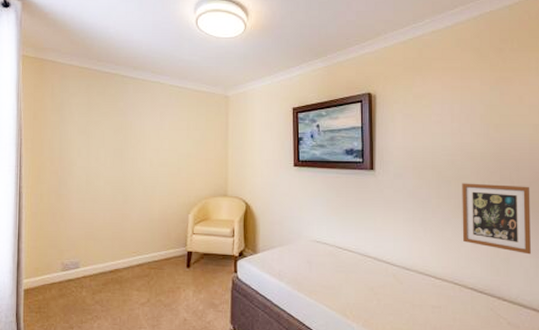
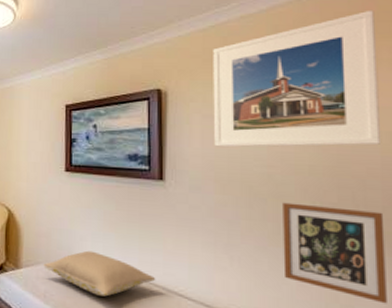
pillow: none [278,233,369,270] -> present [43,250,156,297]
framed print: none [411,28,530,141] -> present [213,9,382,147]

